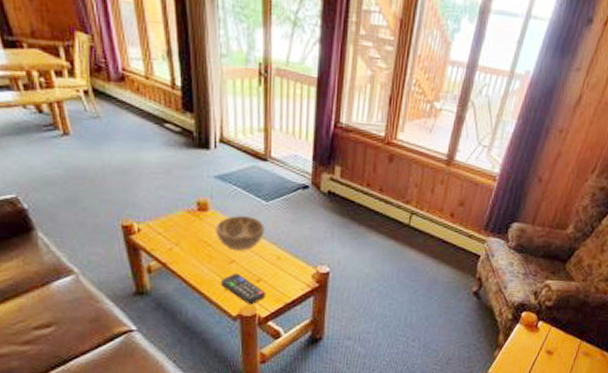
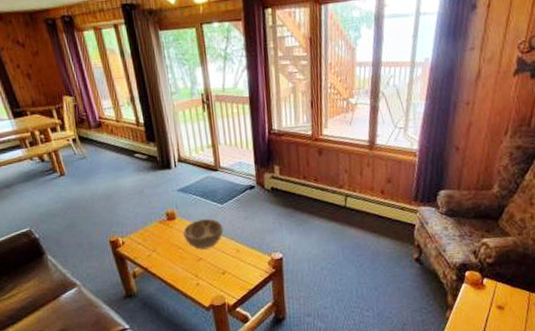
remote control: present [221,272,266,305] -> none [193,268,232,295]

